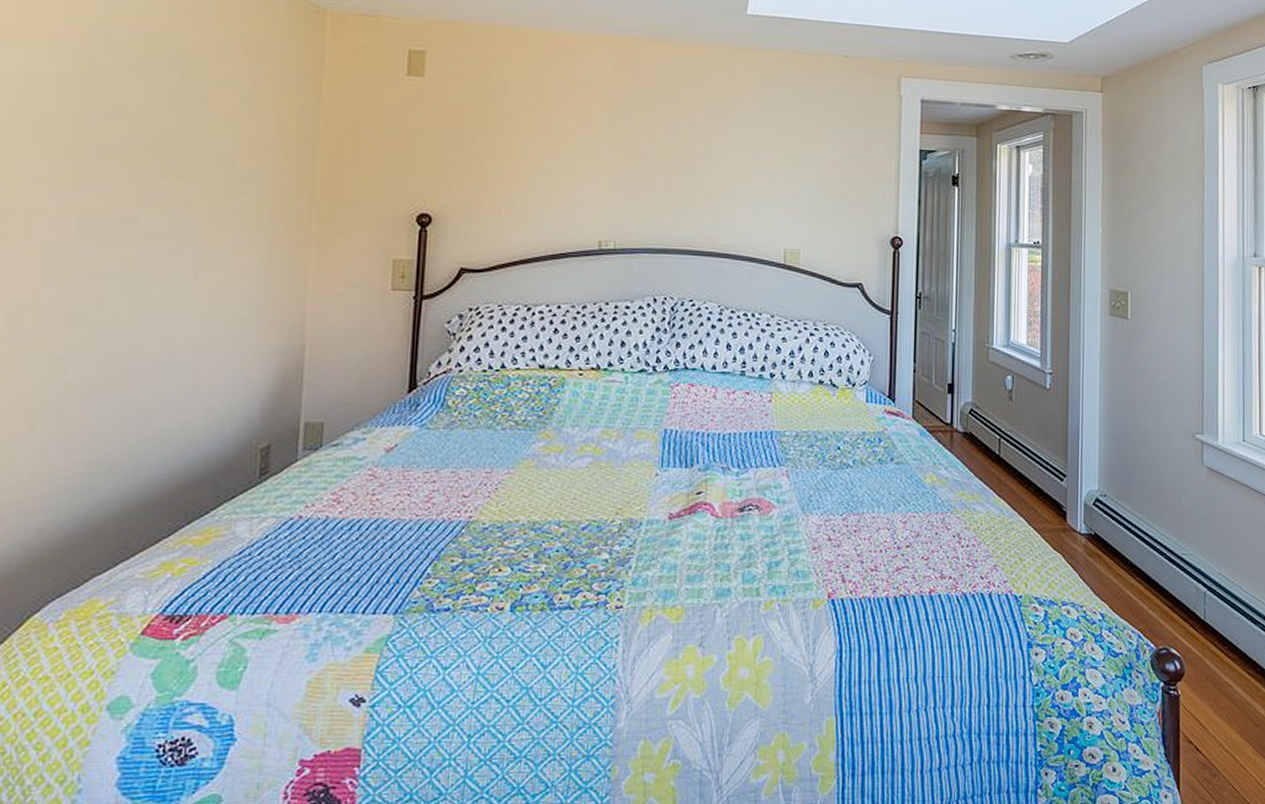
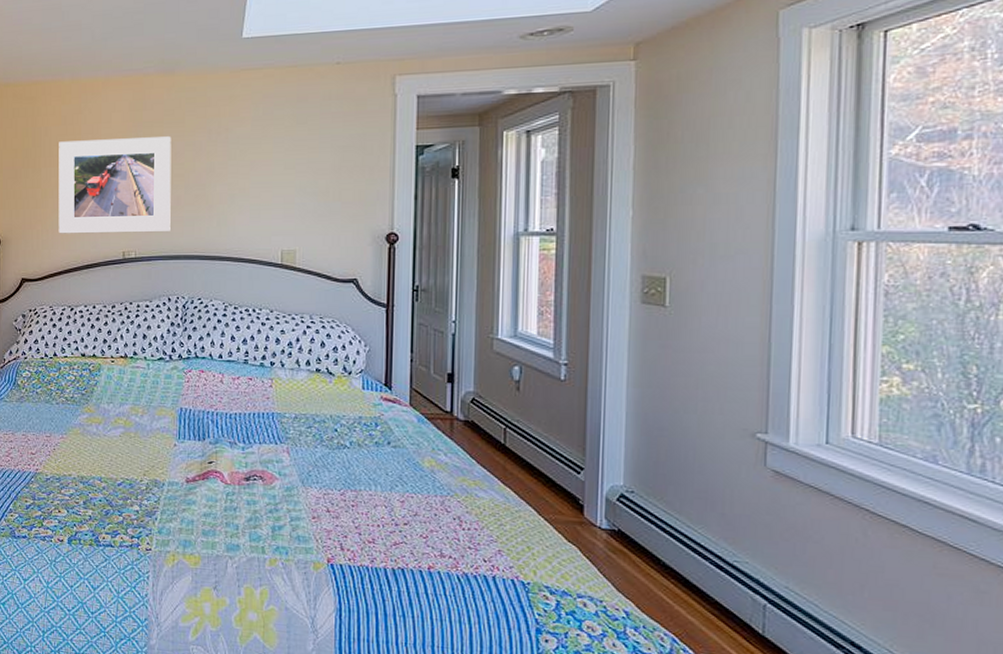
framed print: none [514,101,663,220] -> present [58,136,172,234]

